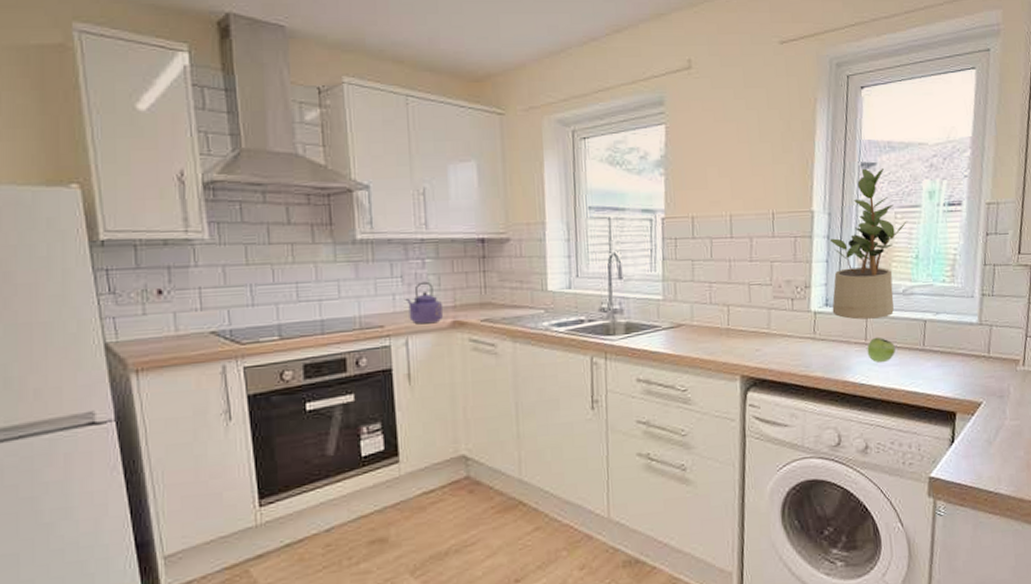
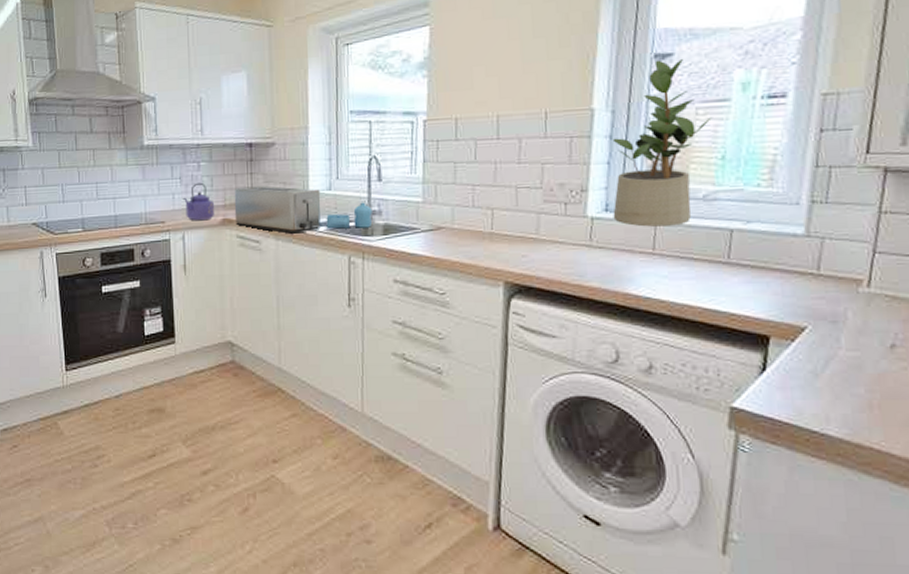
toaster: none [465,284,561,336] -> present [234,186,321,234]
soap dispenser: none [566,300,614,329] -> present [326,202,372,229]
fruit: present [867,336,895,364] -> none [654,246,691,276]

